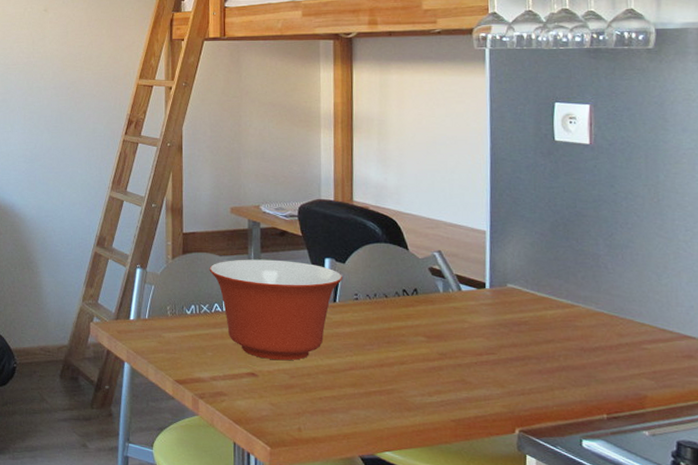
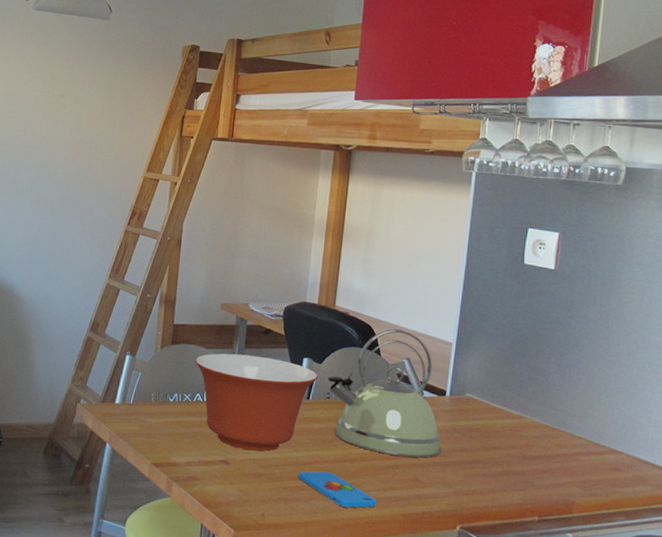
smartphone: none [333,378,423,416] -> present [298,471,377,508]
kettle: none [353,221,488,357] -> present [328,329,442,458]

